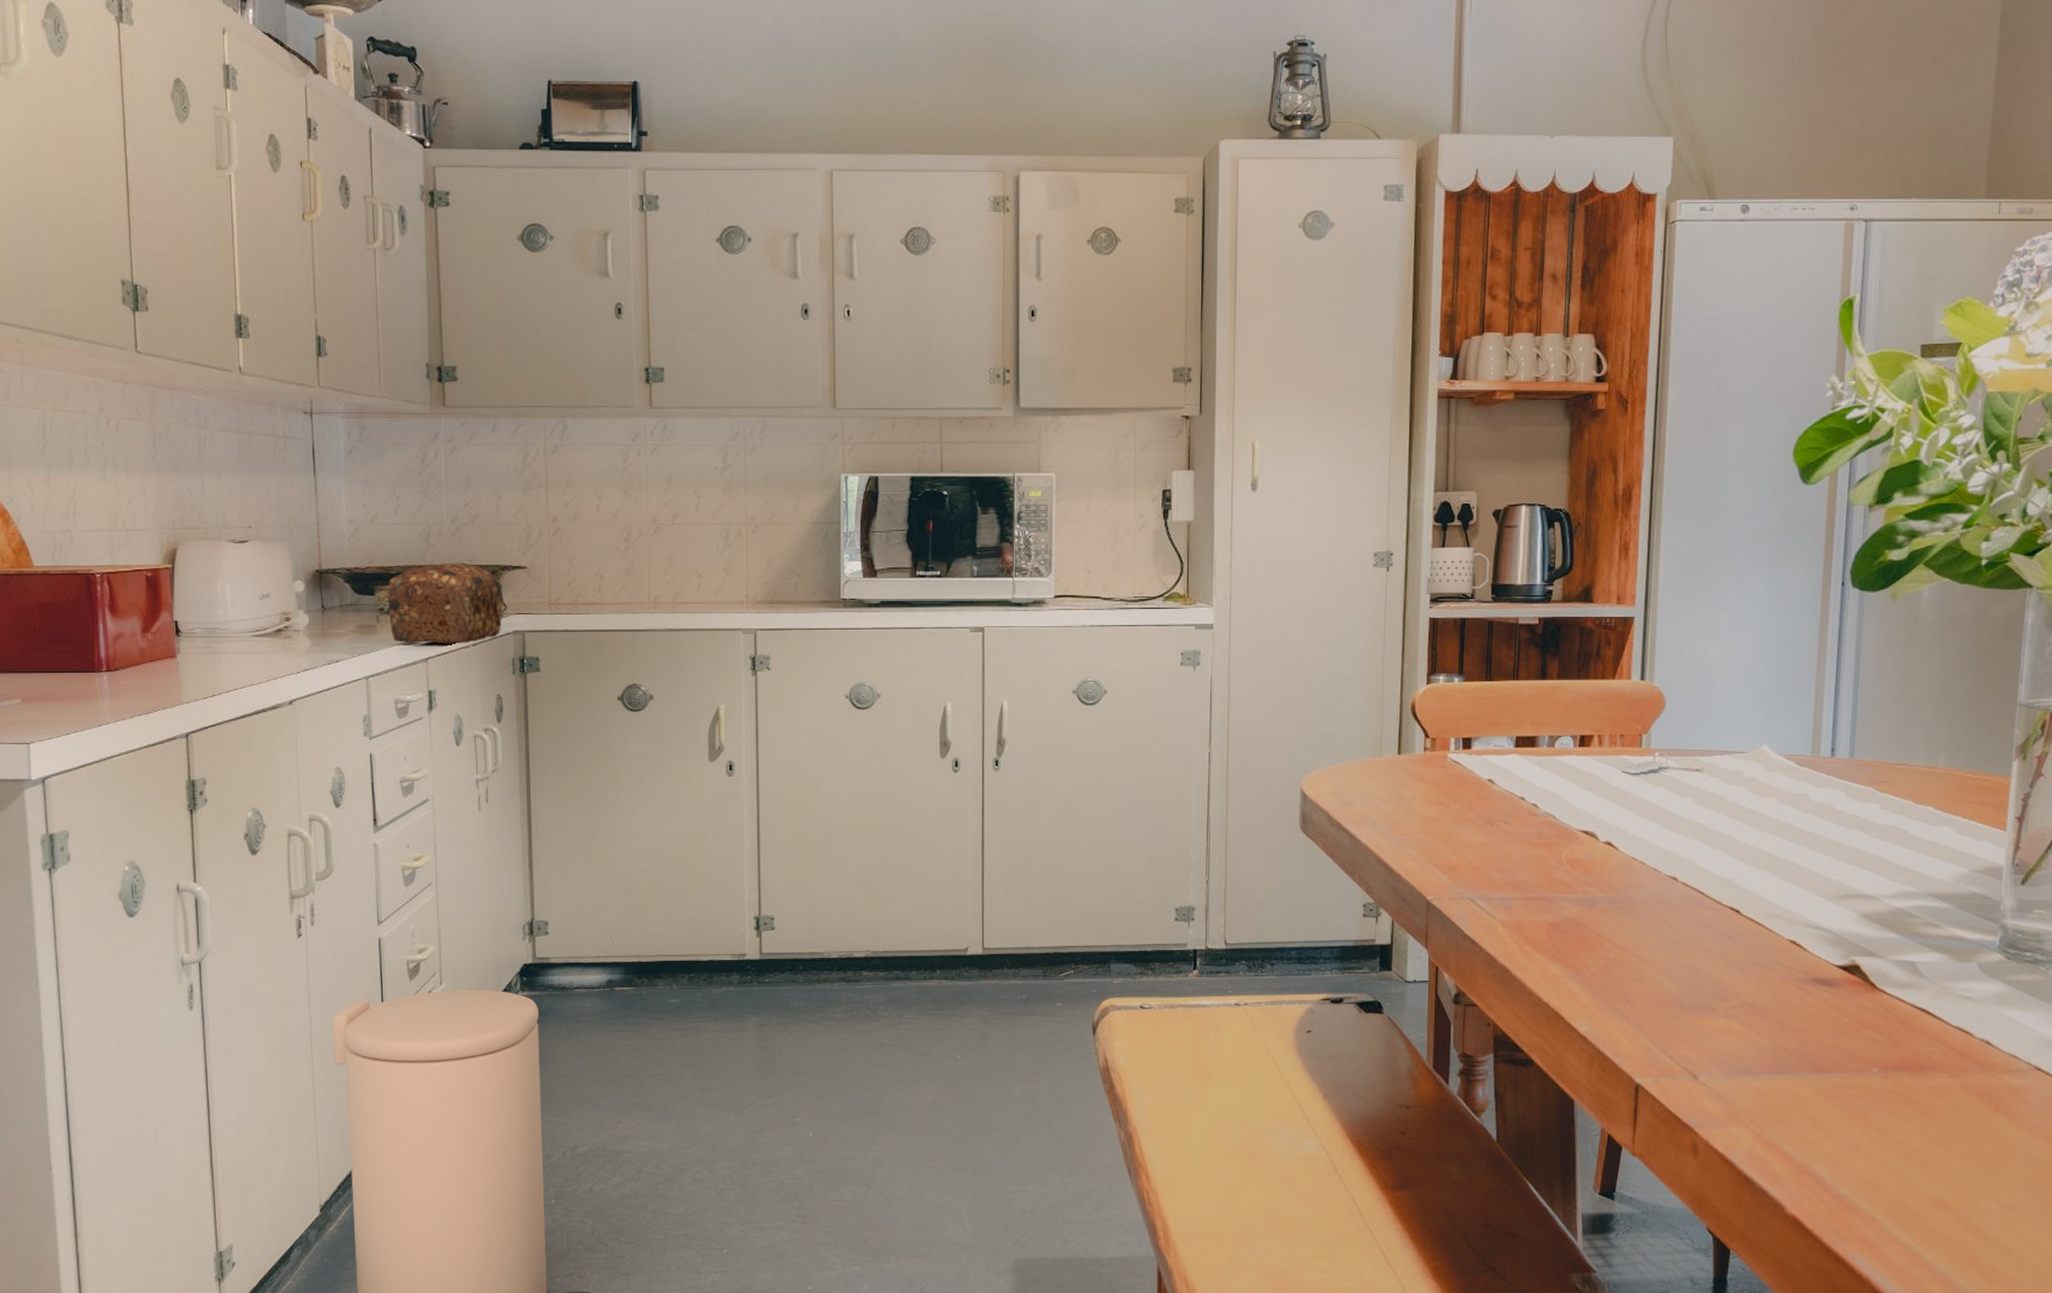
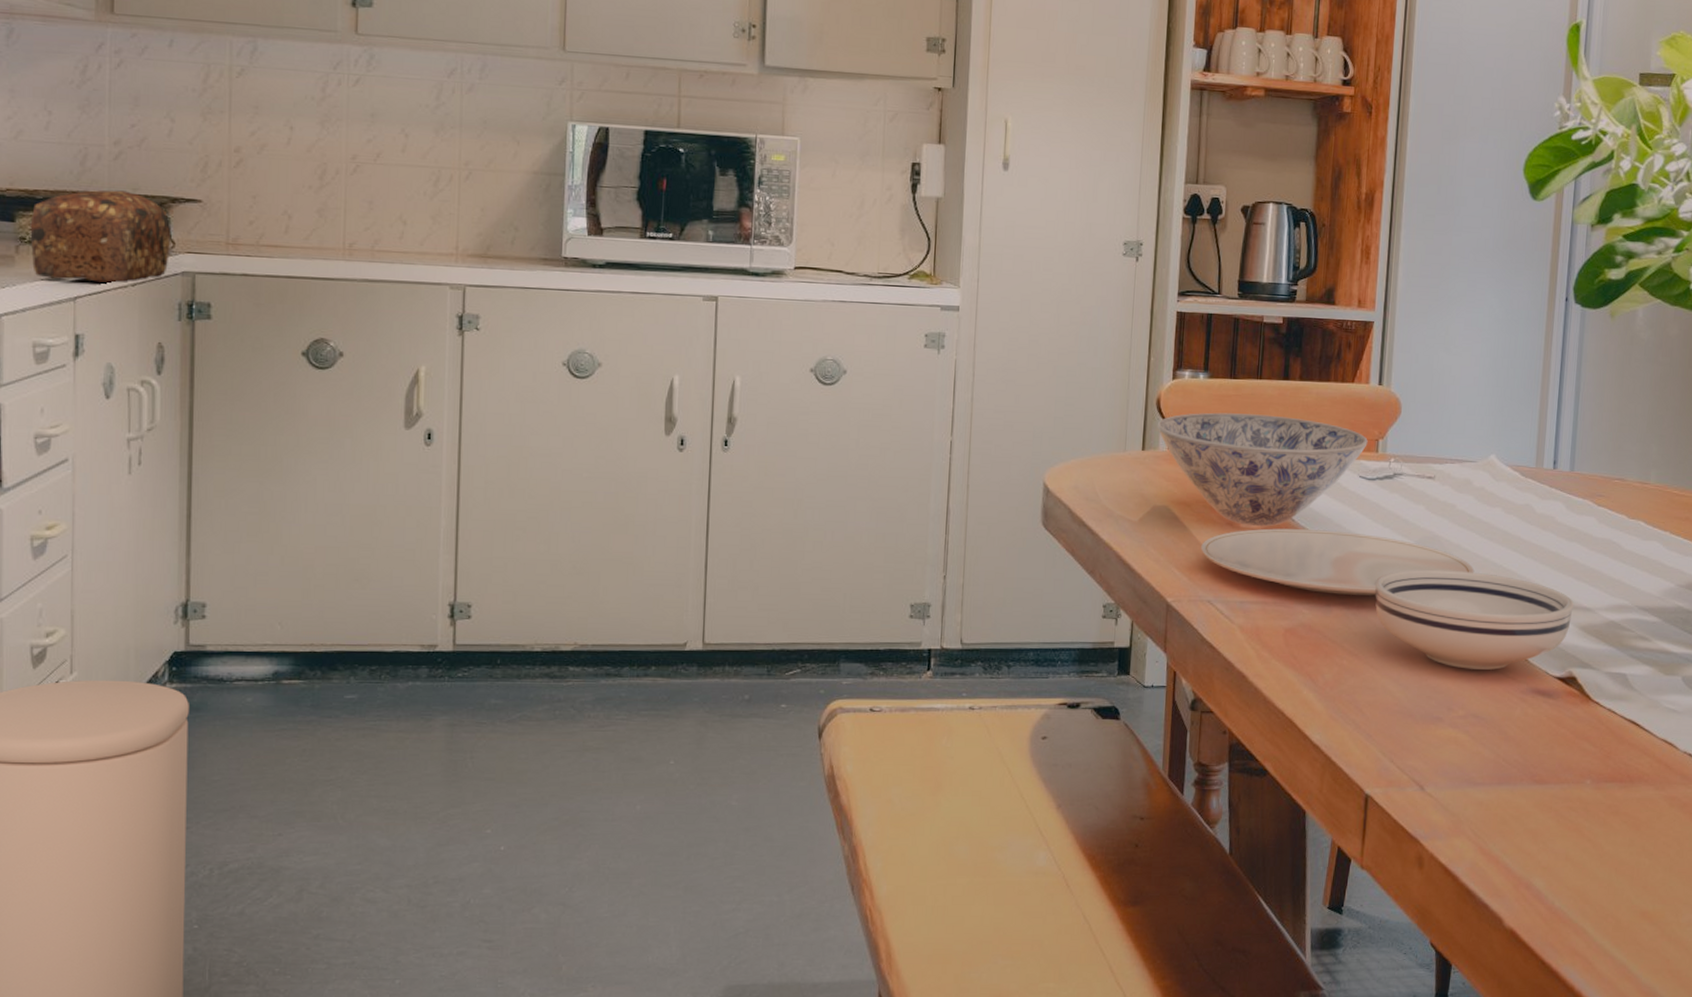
bowl: none [1412,715,1631,824] -> present [1157,412,1368,527]
mug: present [1425,546,1490,594] -> none [1173,240,1238,290]
plate: none [1460,826,1747,889] -> present [1201,528,1475,596]
bowl: none [1641,861,1856,960] -> present [1374,569,1574,670]

